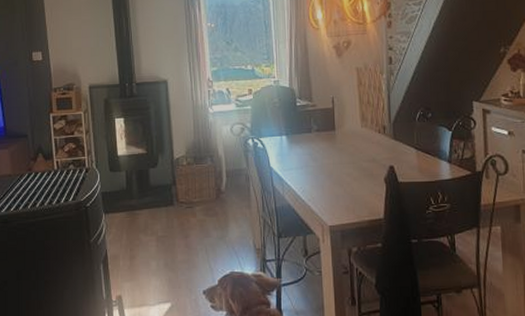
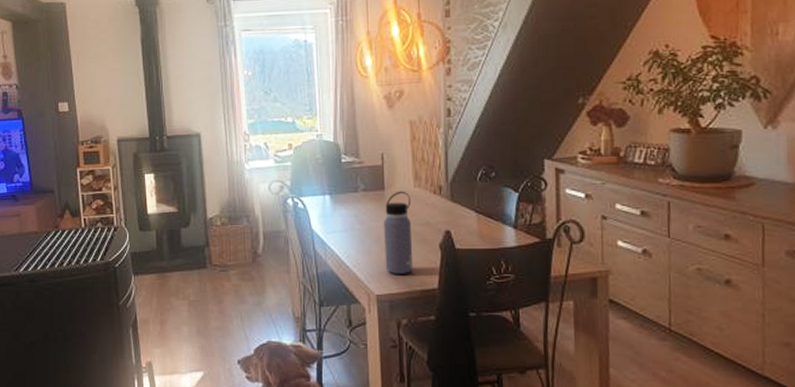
water bottle: none [335,131,362,206] -> present [384,191,414,274]

